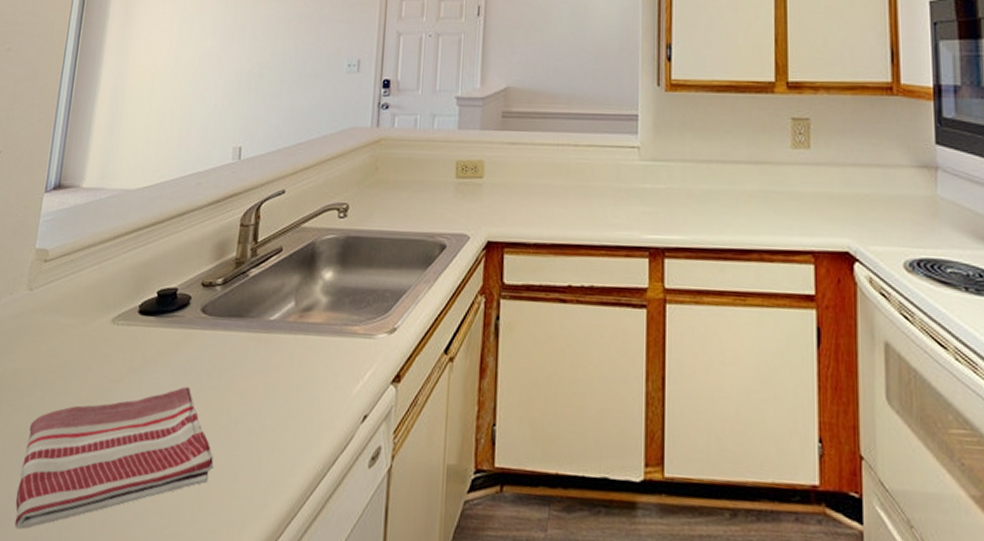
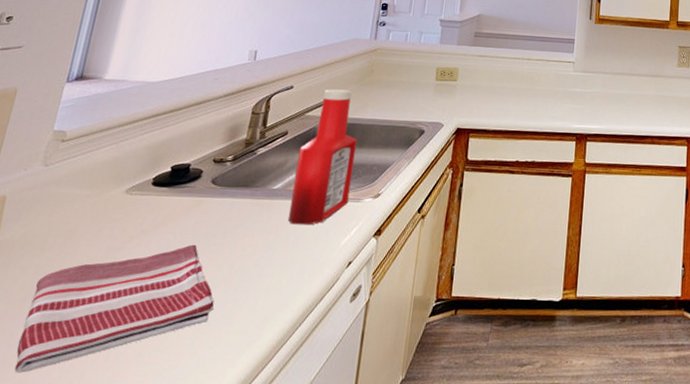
ketchup bottle: none [289,192,364,367] -> present [287,89,357,226]

